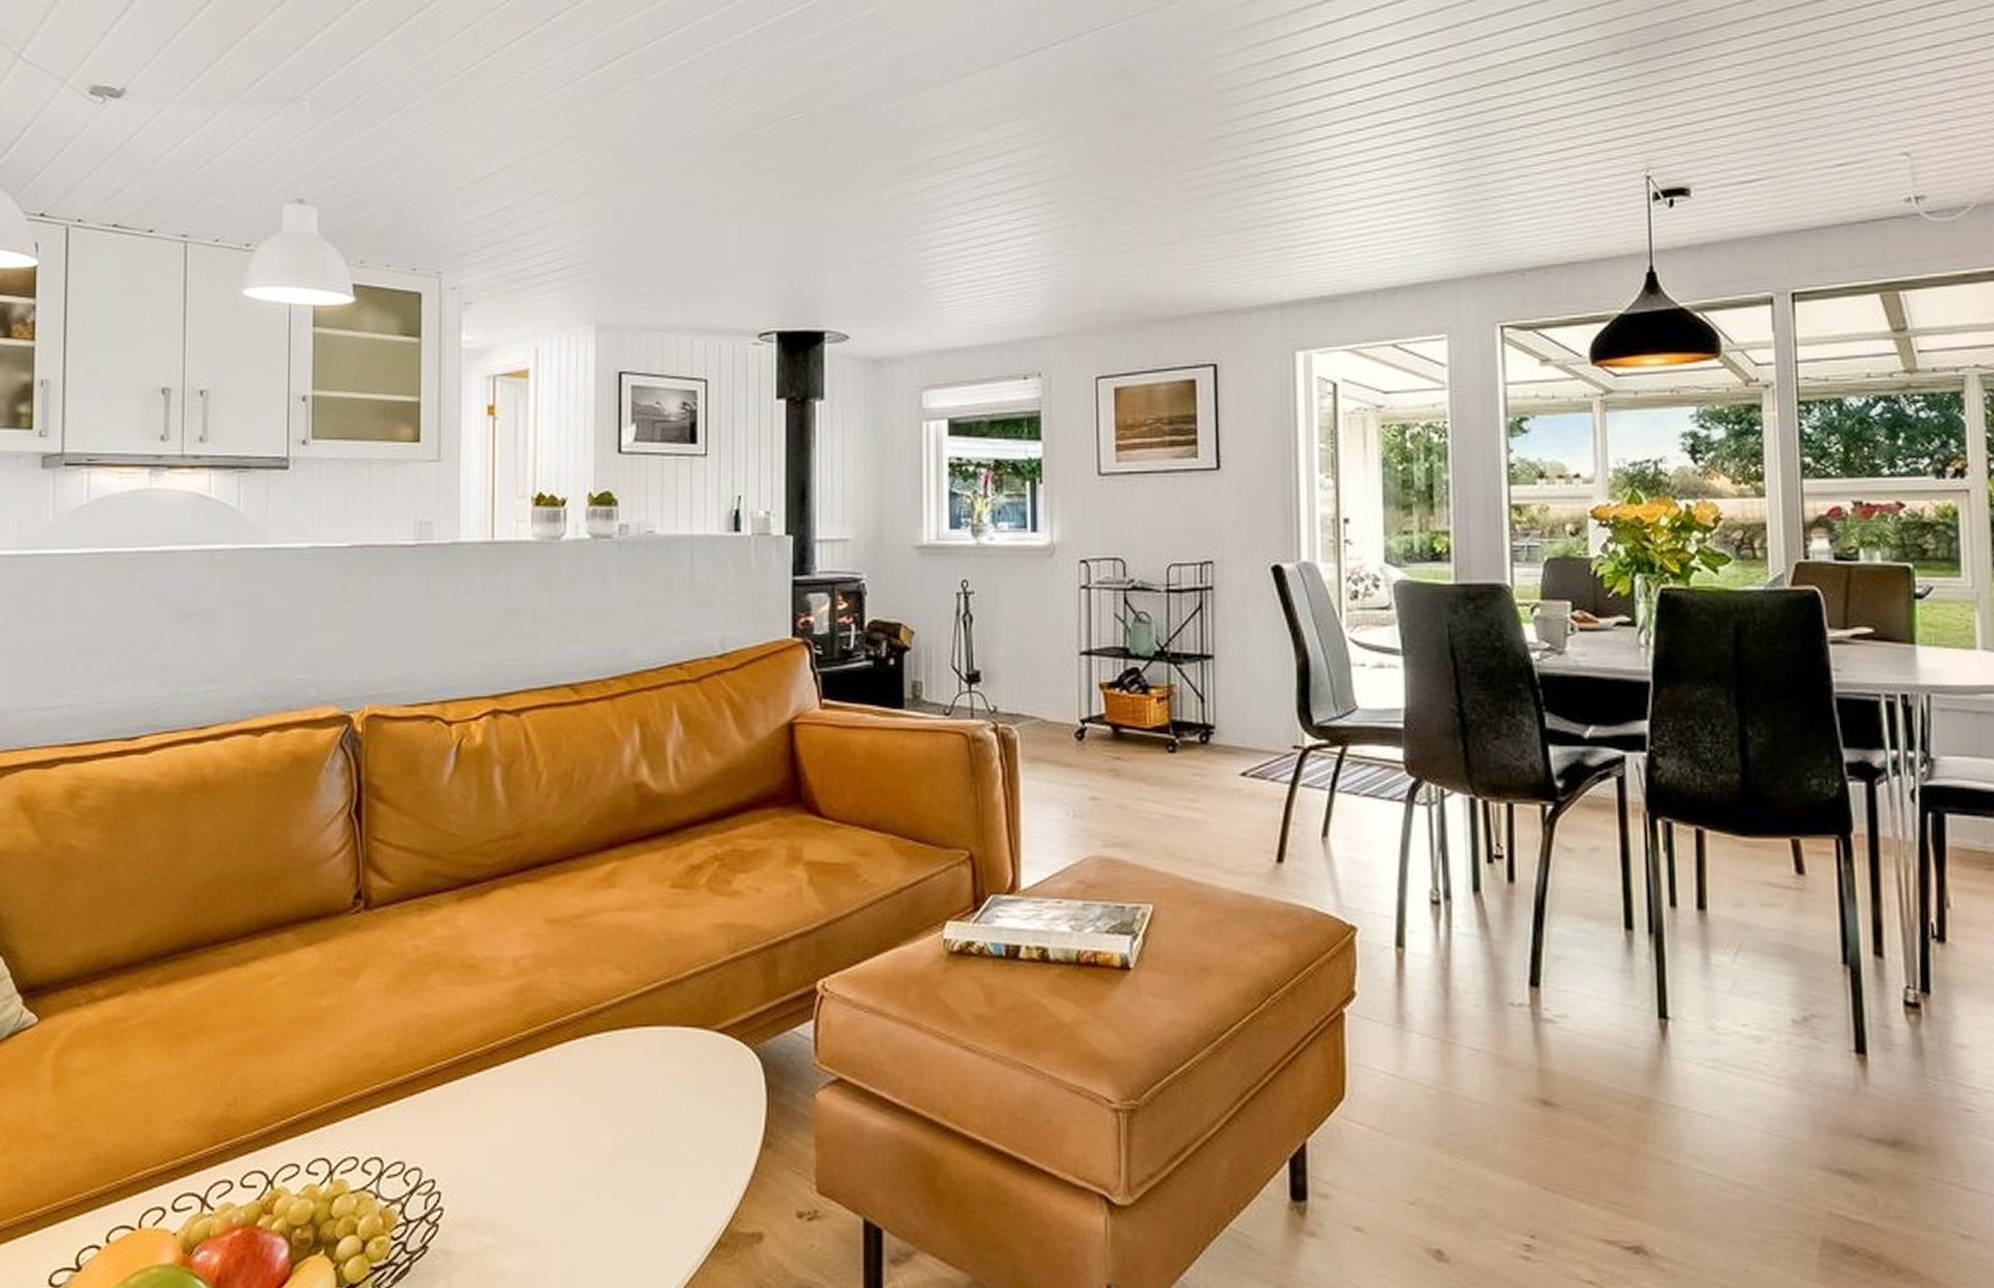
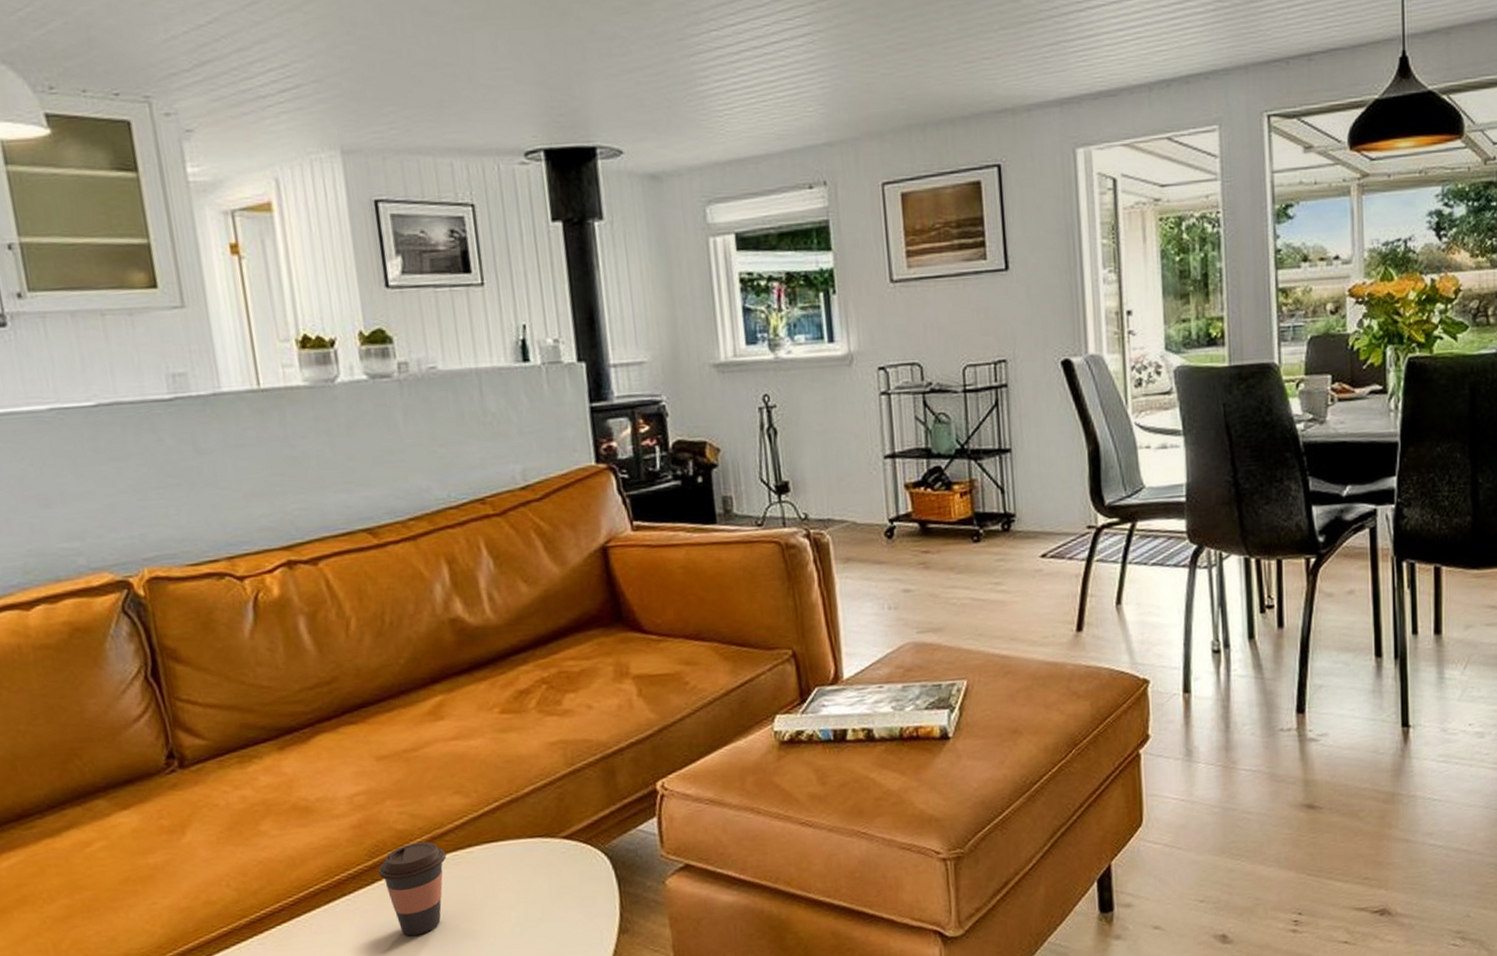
coffee cup: none [532,1016,600,1120] -> present [378,841,447,936]

